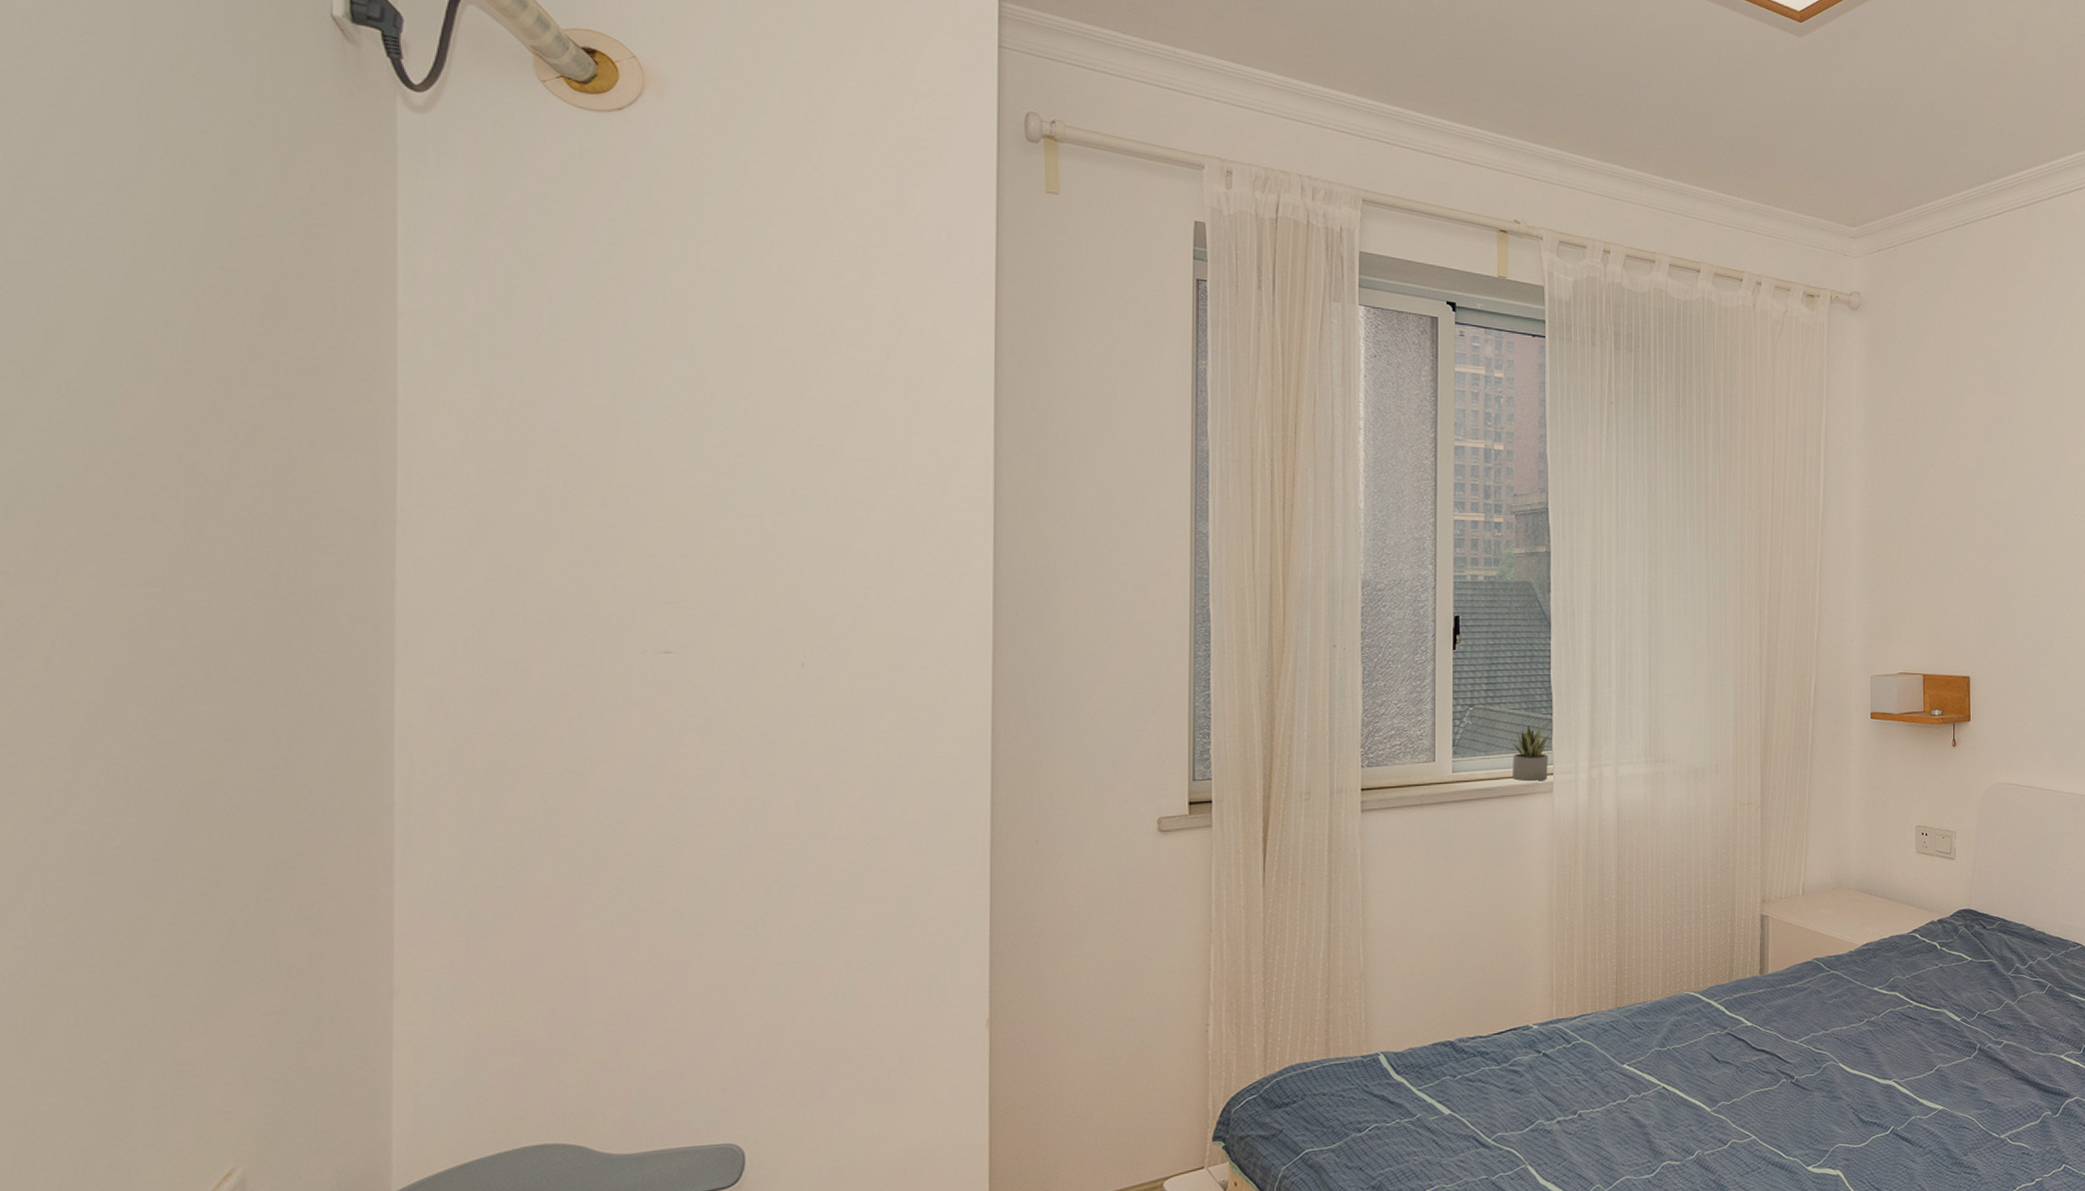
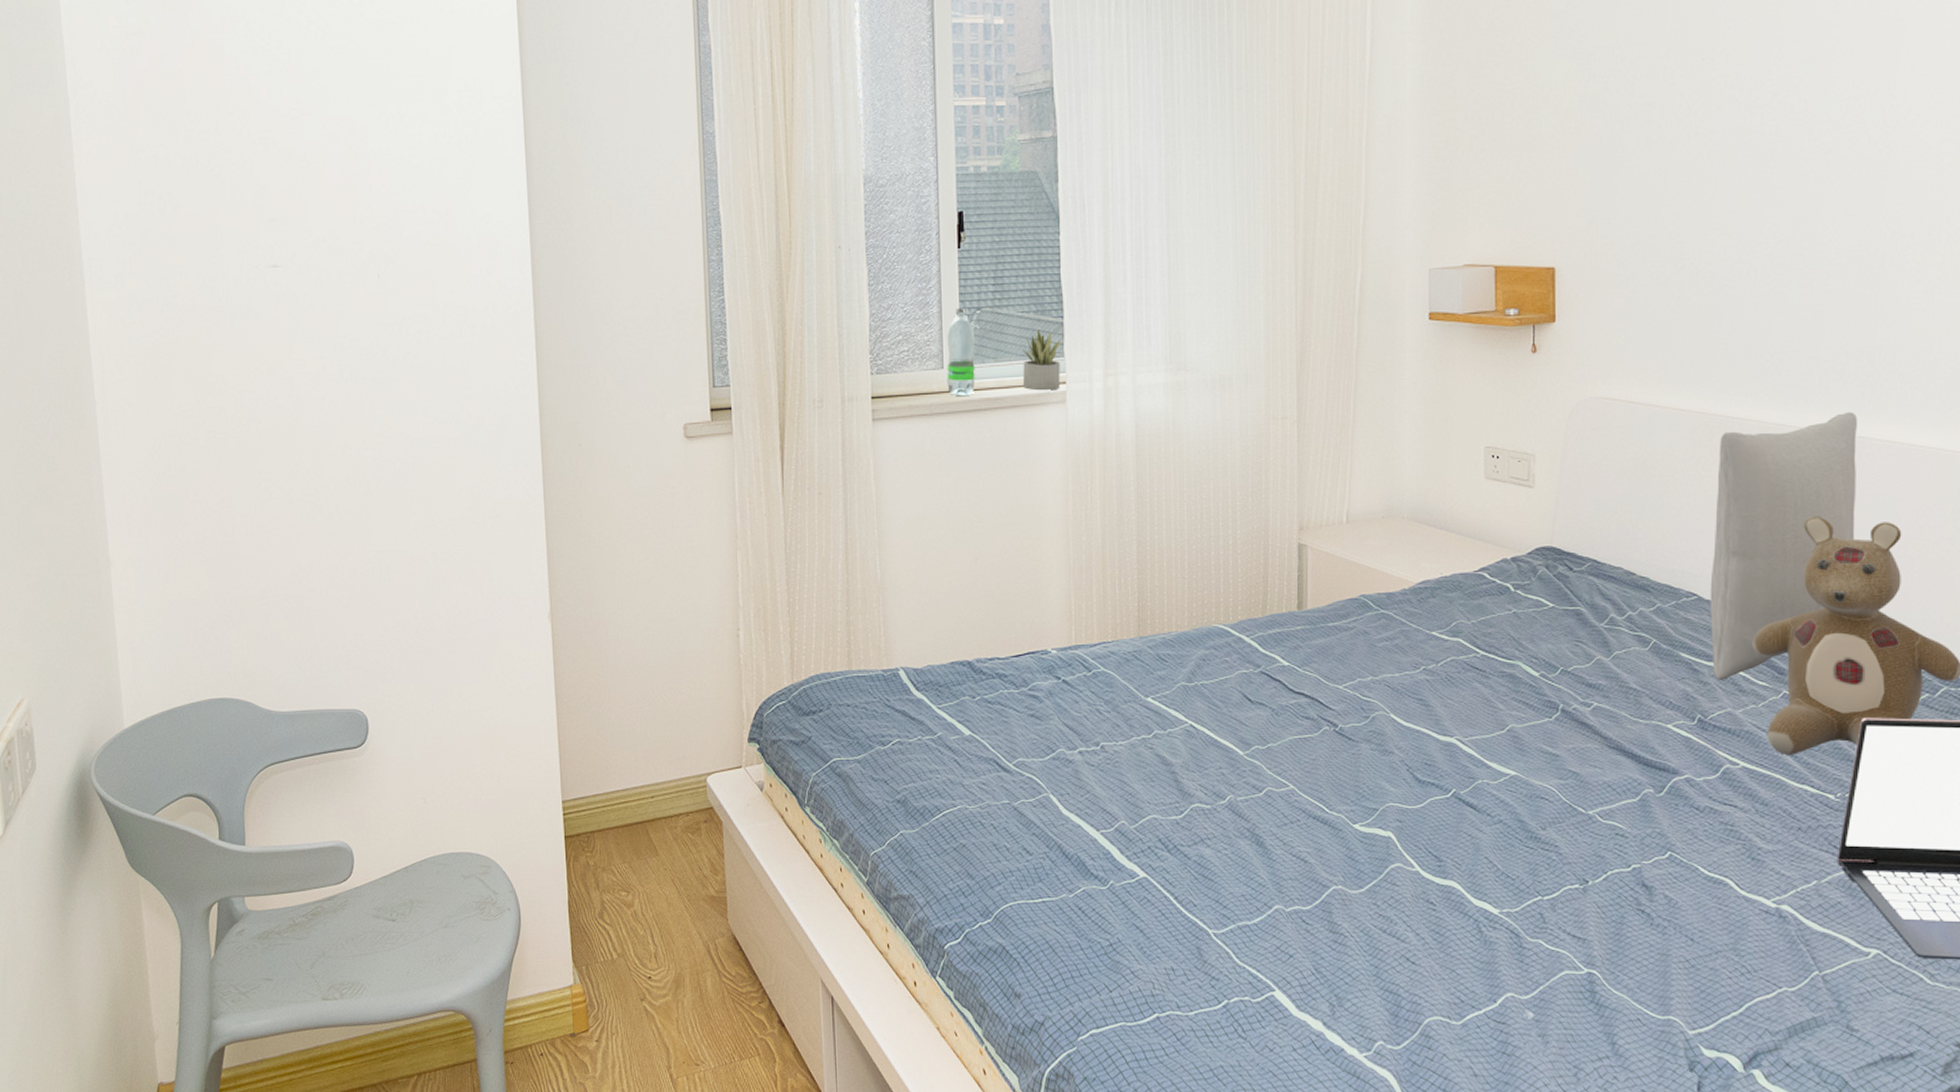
bottle: none [1438,705,1467,788] -> present [947,309,976,397]

